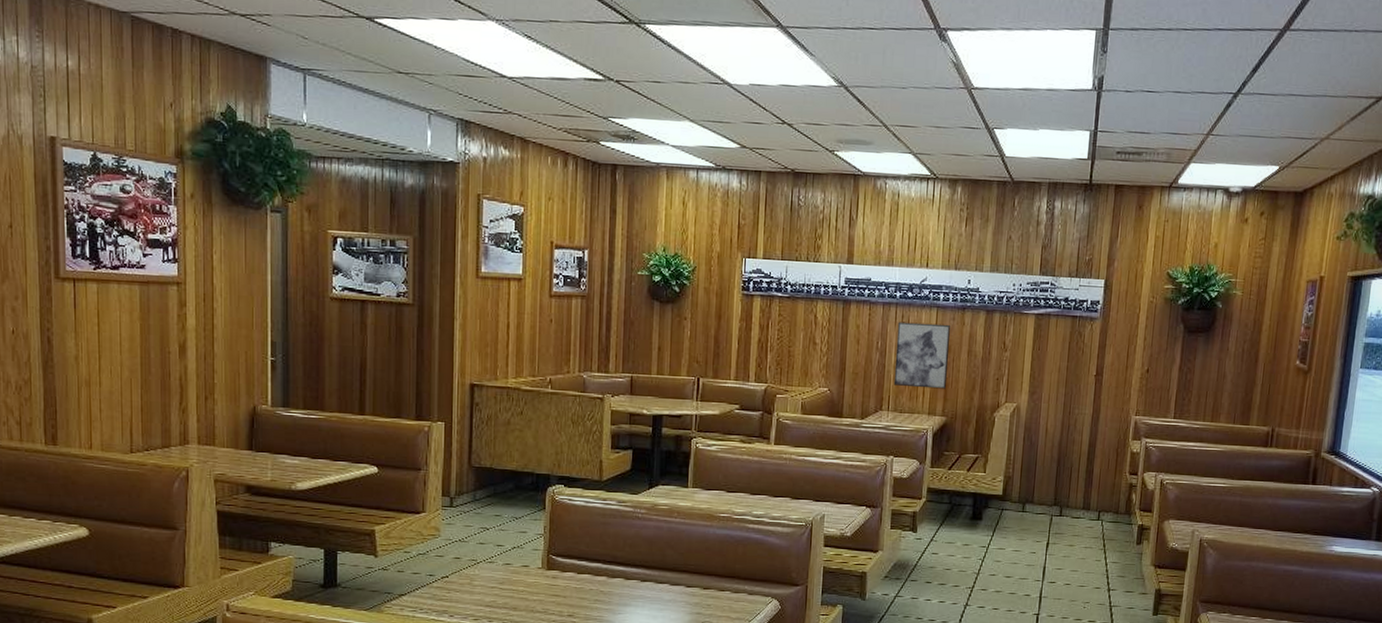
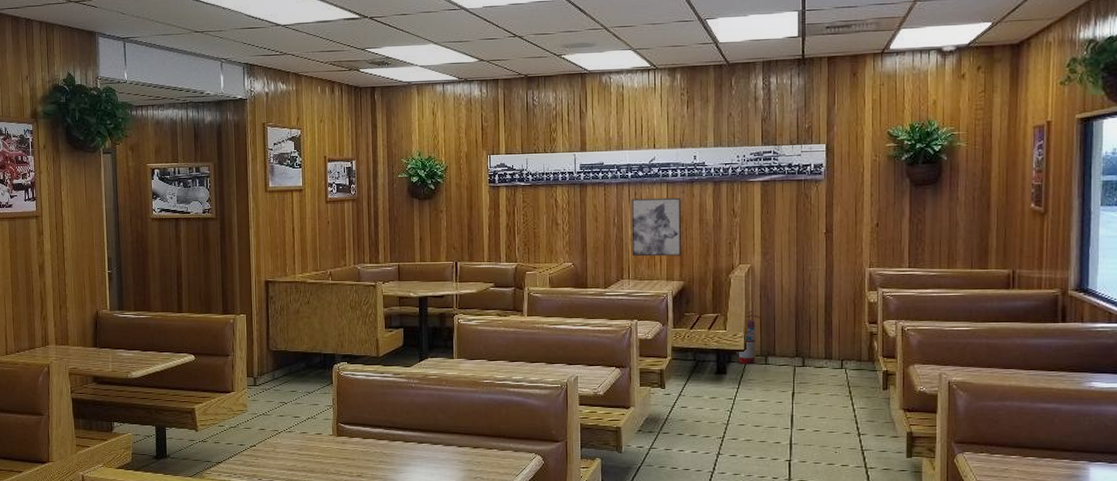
fire extinguisher: none [994,452,1022,511] -> present [737,309,760,364]

